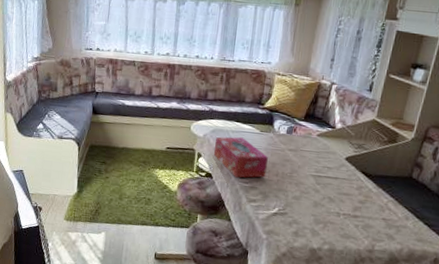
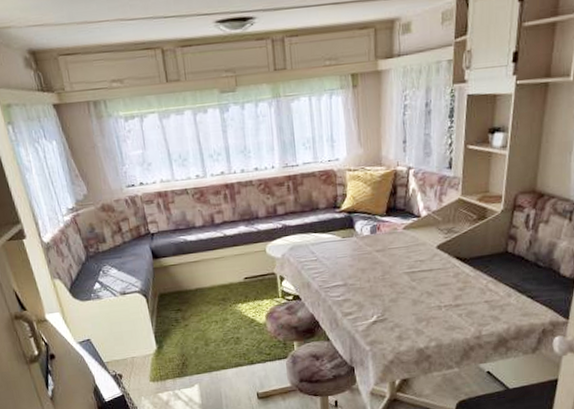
tissue box: present [214,137,268,178] -> none [296,248,357,294]

